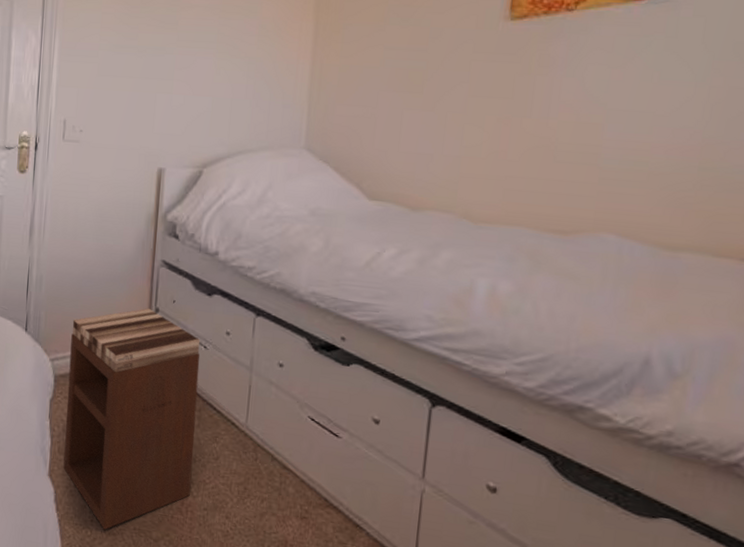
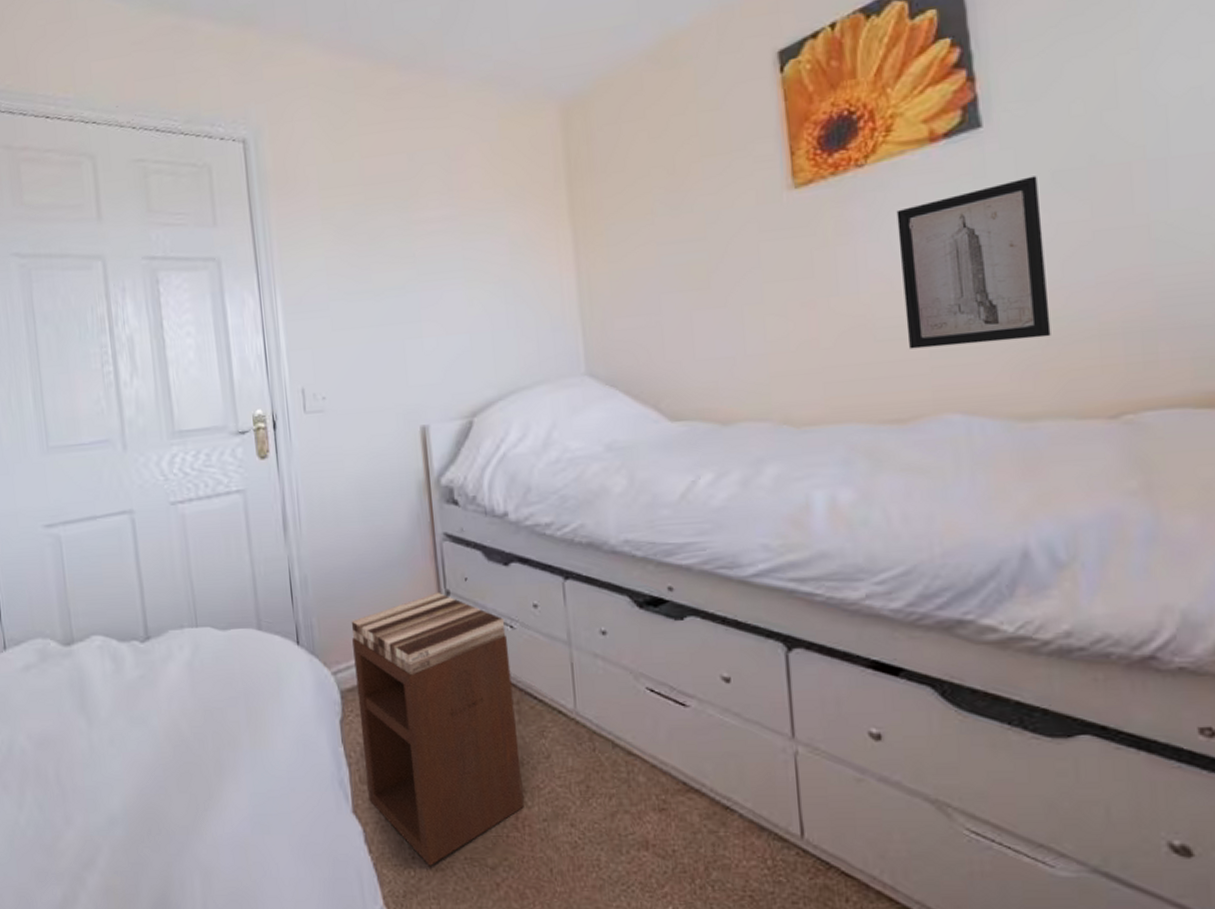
wall art: none [583,43,721,183] -> present [896,176,1051,349]

